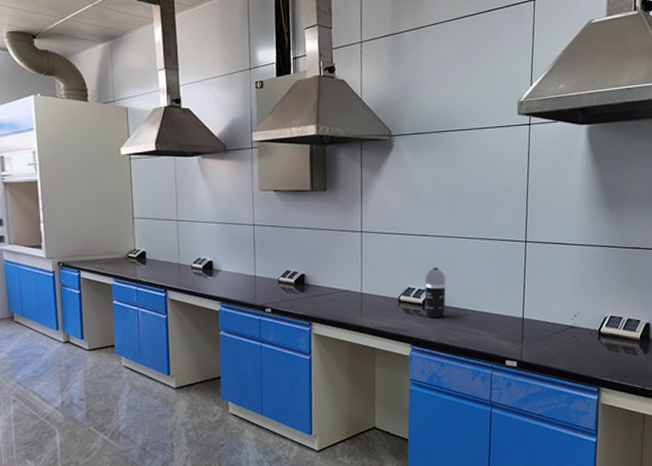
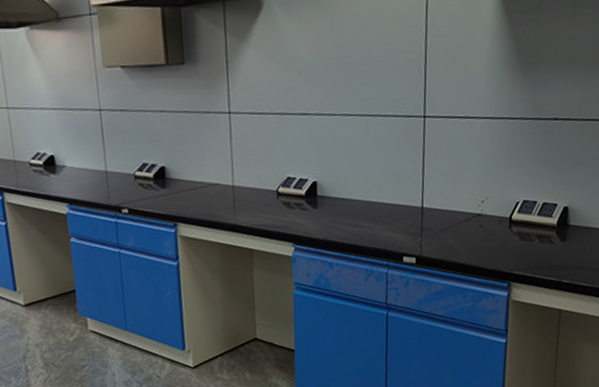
spray bottle: present [424,267,446,318] -> none [306,151,333,212]

